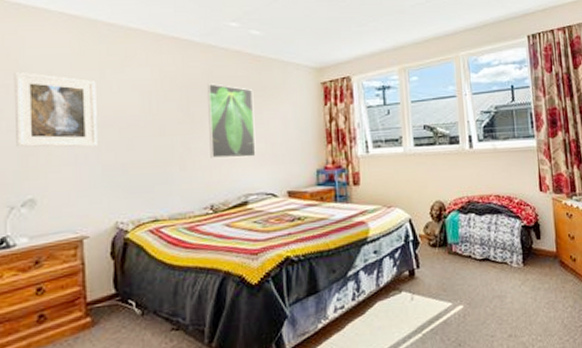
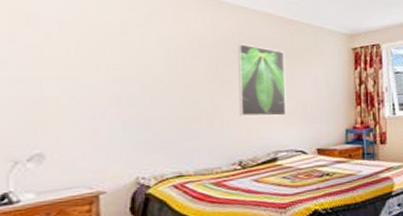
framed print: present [14,71,98,148] -> none [20,20,117,102]

